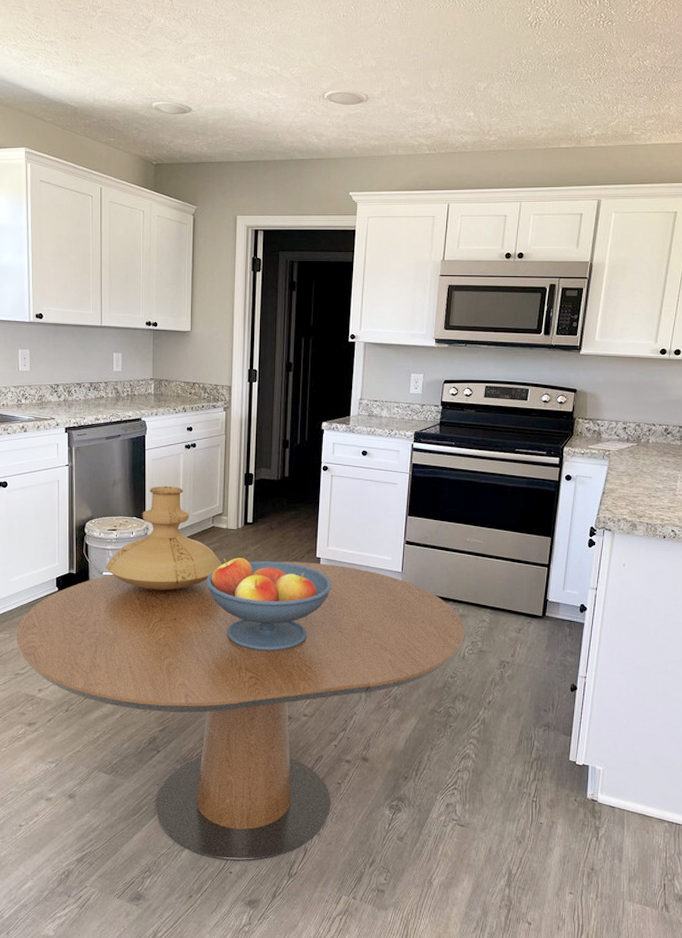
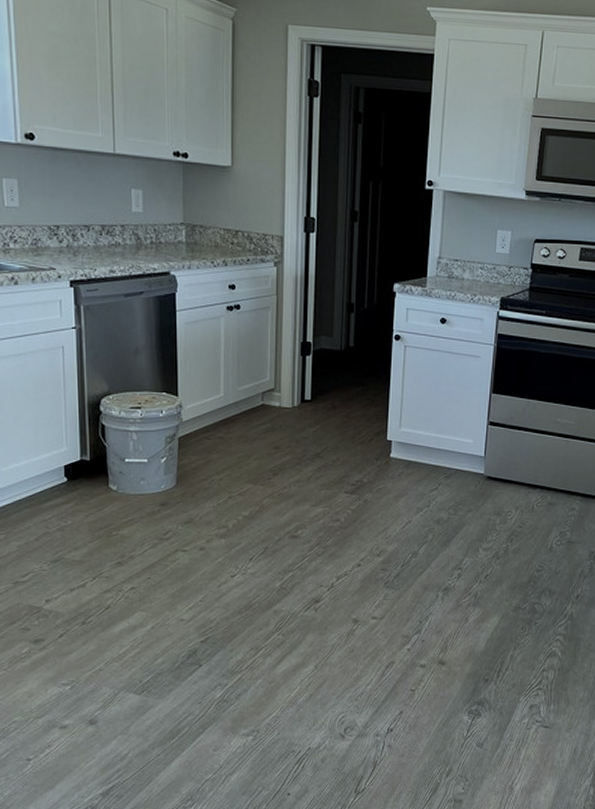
dining table: present [16,561,465,861] -> none [14,445,553,782]
vase: present [106,486,222,591] -> none [129,355,275,480]
fruit bowl: present [206,558,332,651] -> none [255,441,405,548]

